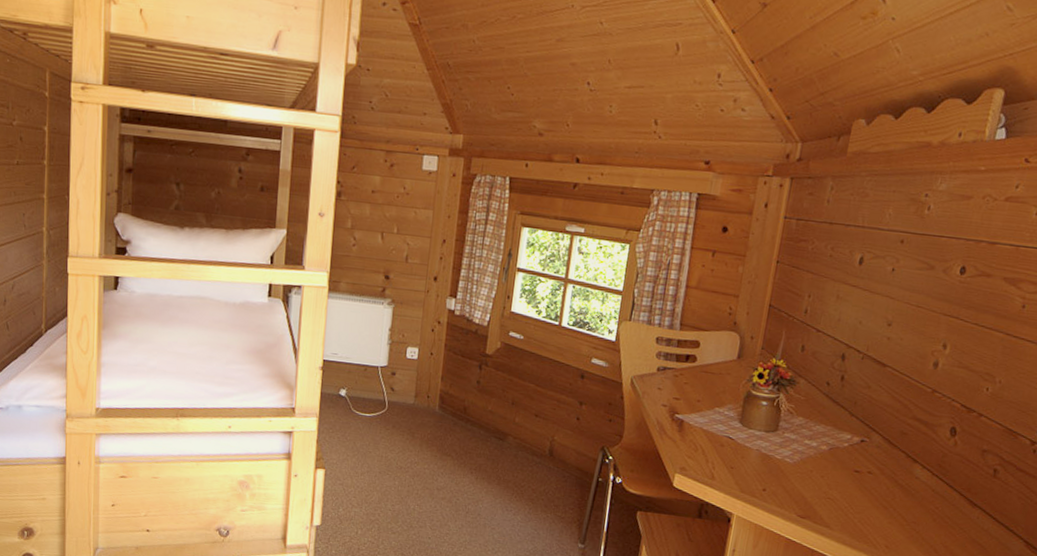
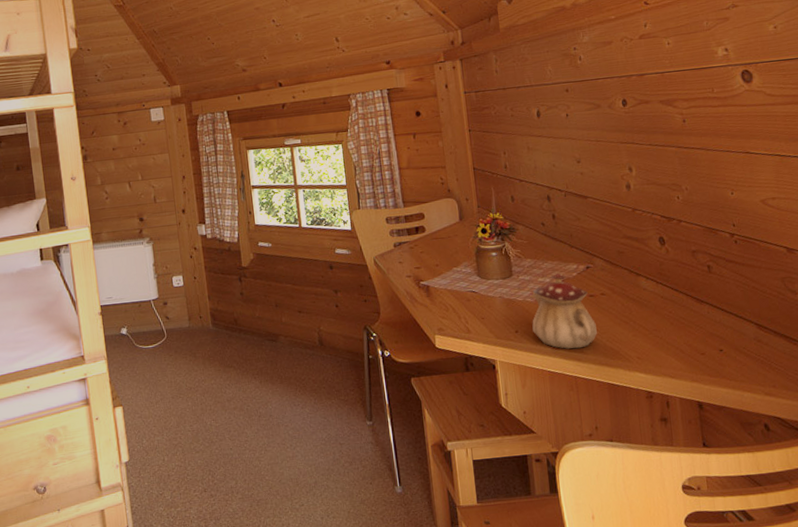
teapot: none [782,439,855,523] -> present [532,273,597,349]

